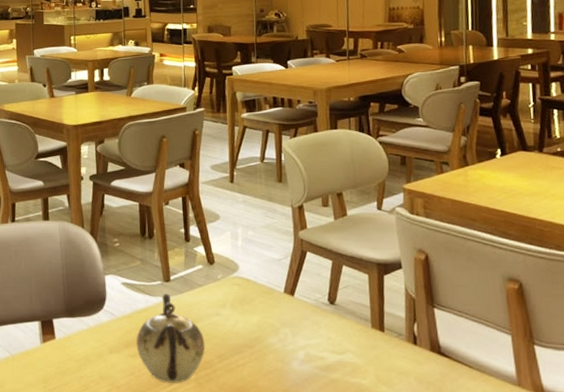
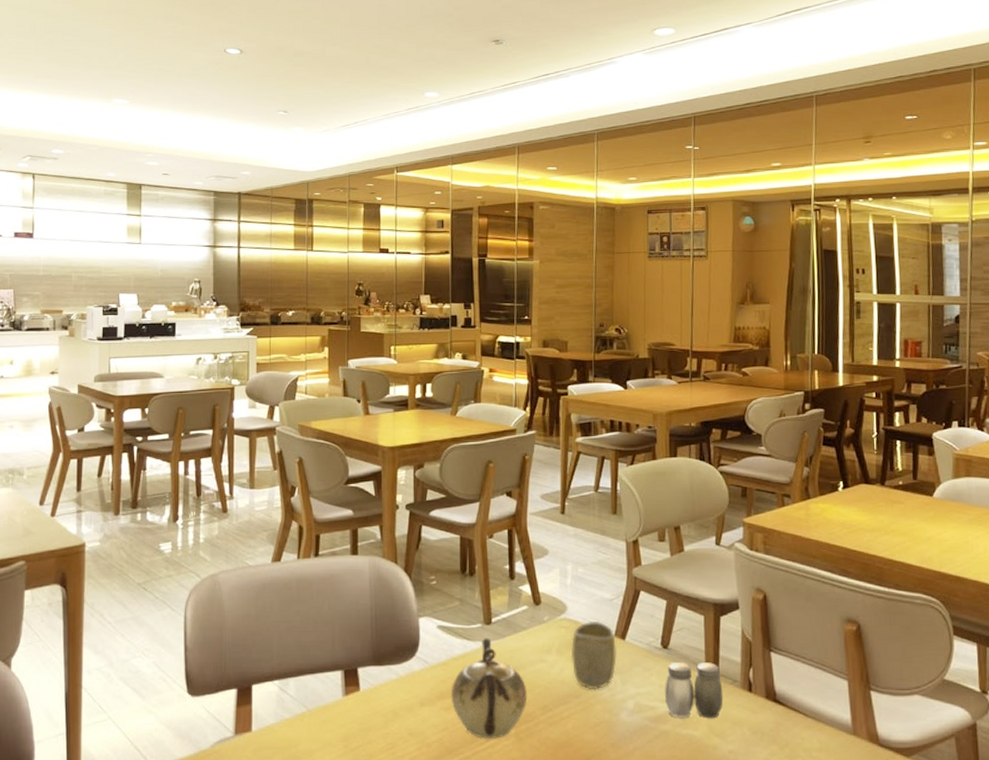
cup: none [243,278,287,341] -> present [570,620,617,690]
salt and pepper shaker: none [333,317,390,369] -> present [665,662,724,719]

